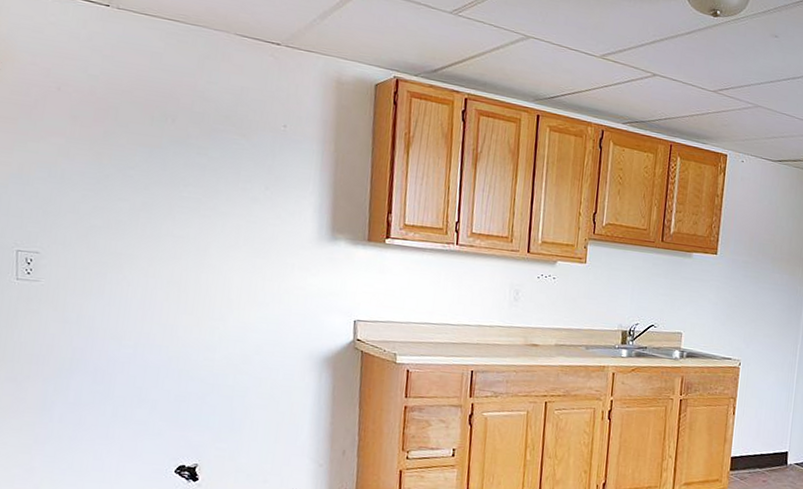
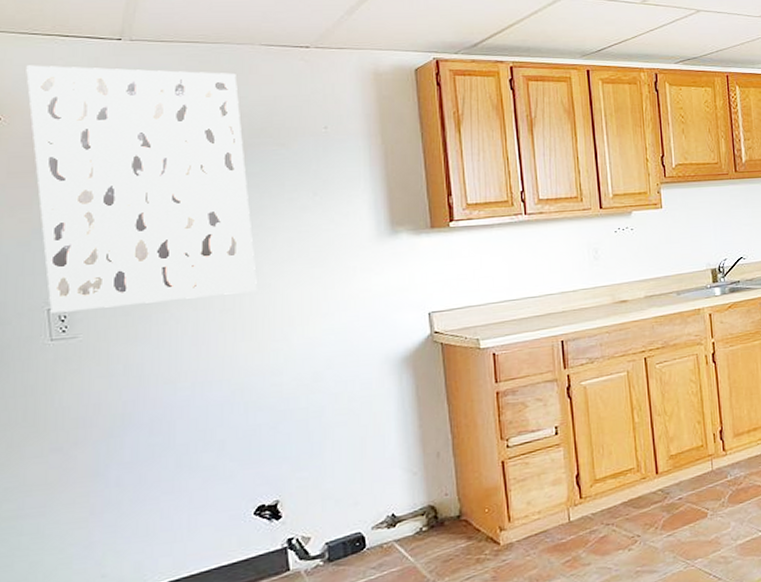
wall art: none [18,16,210,269] -> present [26,65,257,313]

